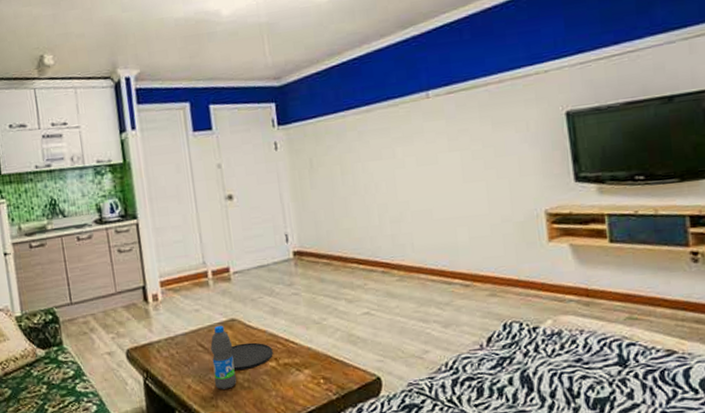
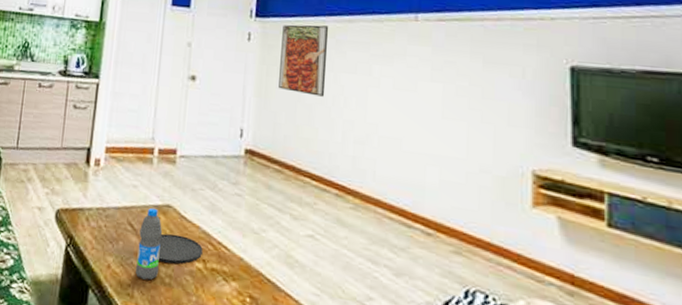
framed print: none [306,120,357,190] -> present [278,24,329,97]

